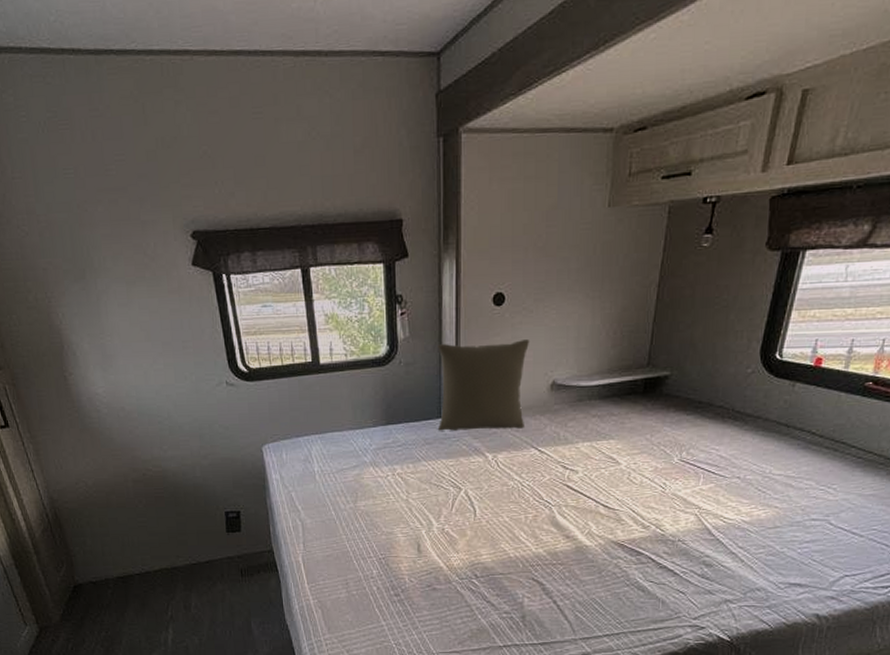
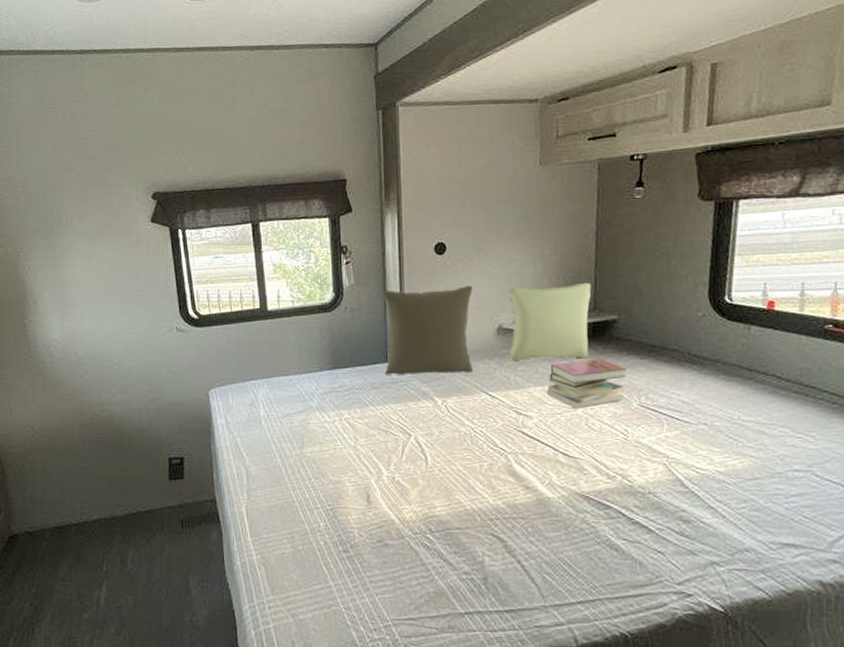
pillow: none [560,337,648,417] -> present [508,282,592,361]
books: none [594,414,672,463] -> present [547,358,627,409]

